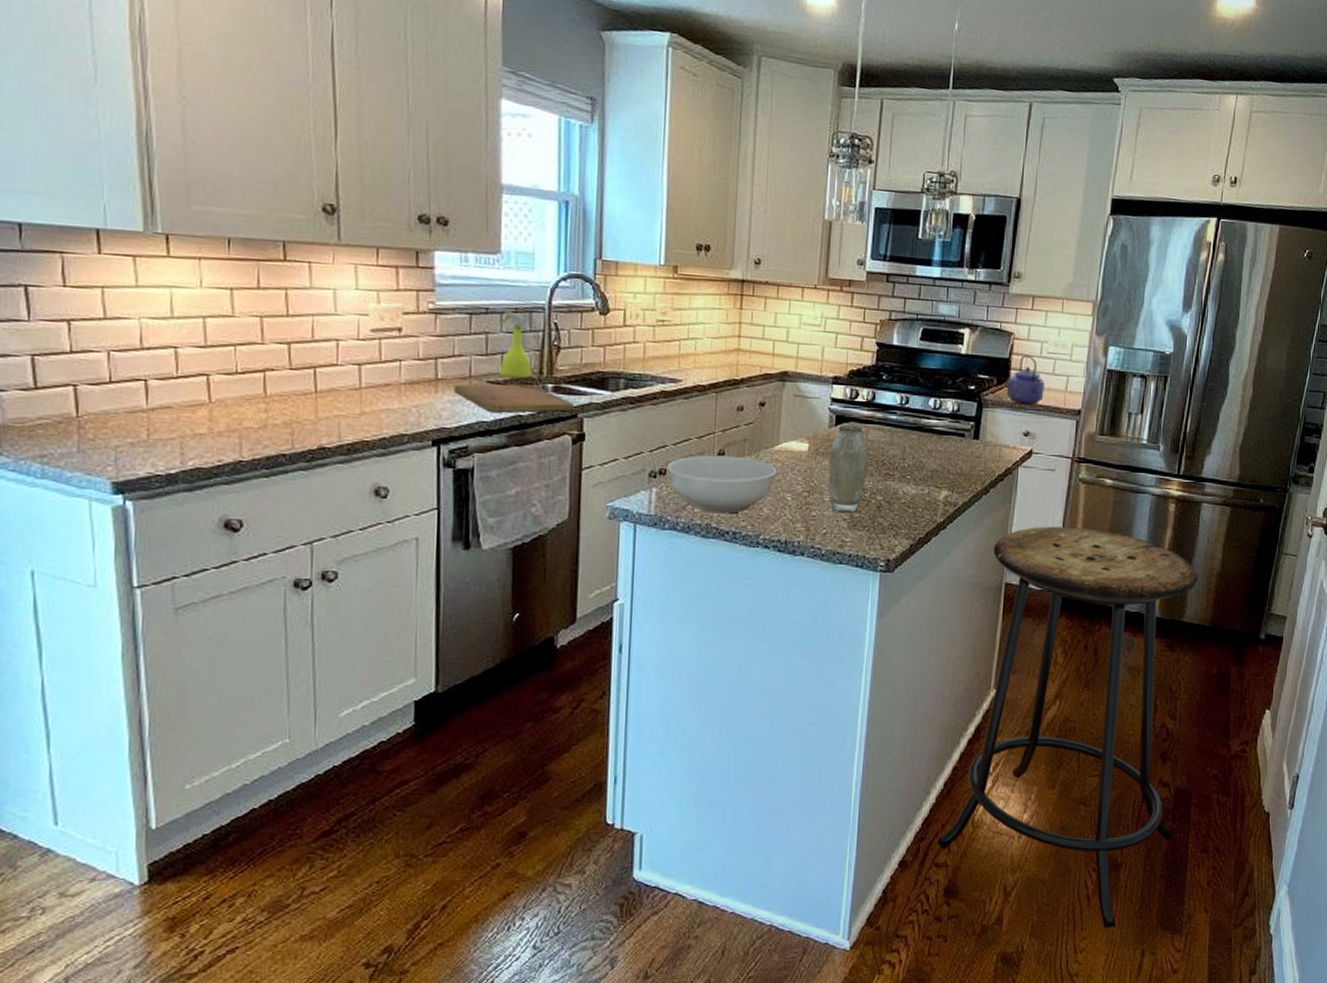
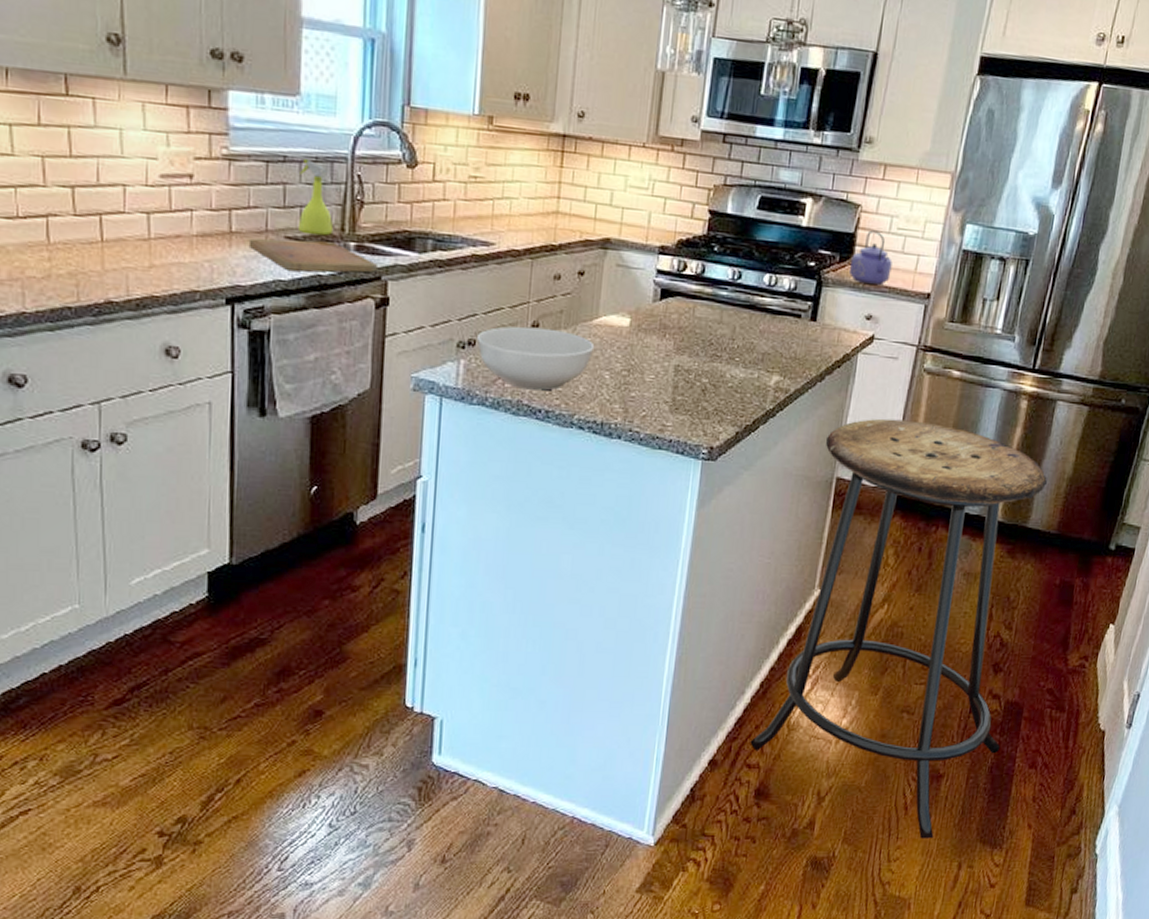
vase: present [828,424,868,513] -> none [649,299,694,396]

